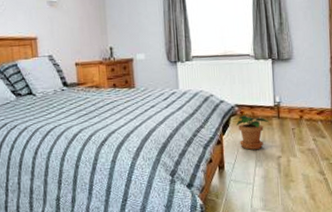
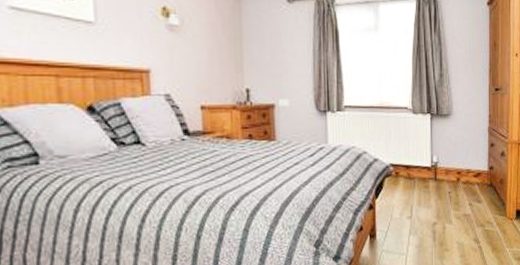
potted plant: present [236,115,269,150] -> none [390,176,426,216]

